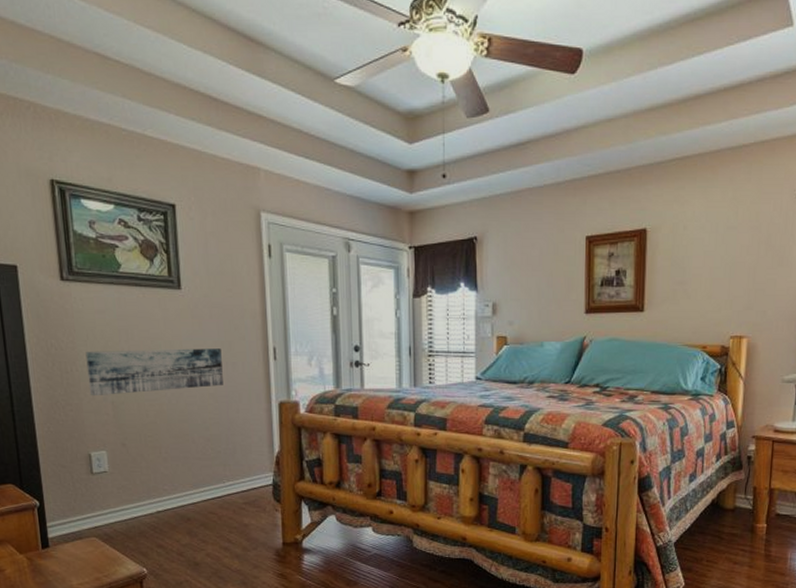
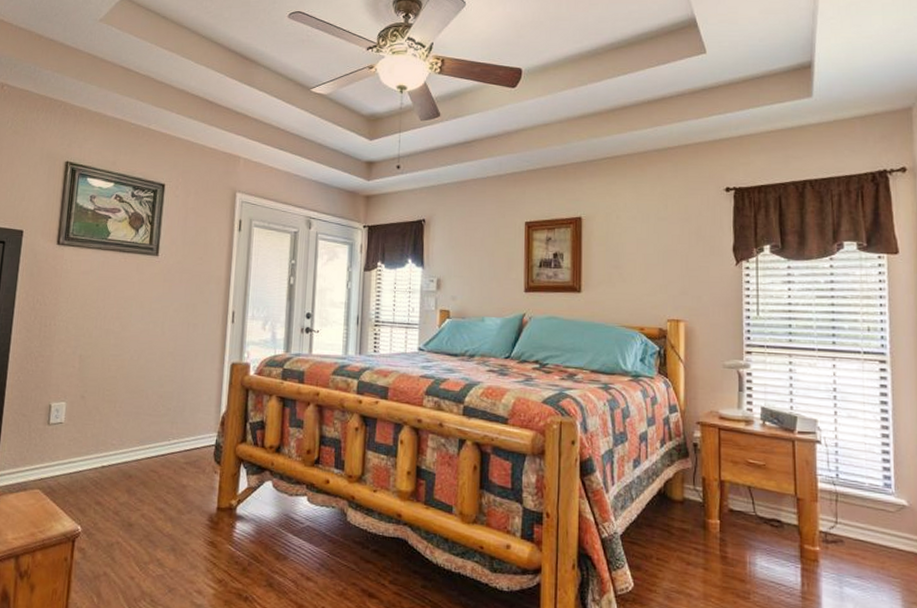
wall art: present [85,348,223,396] -> none [61,307,185,350]

